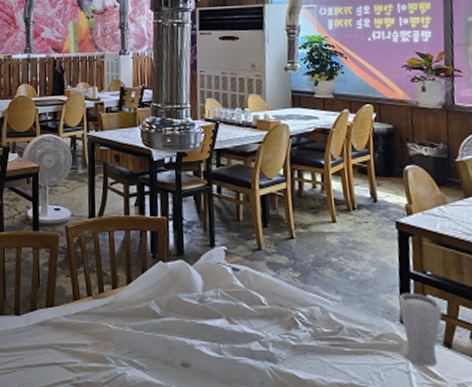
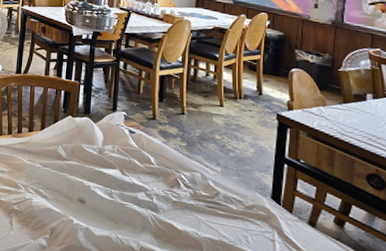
drinking glass: present [399,292,442,366] -> none [272,174,309,240]

